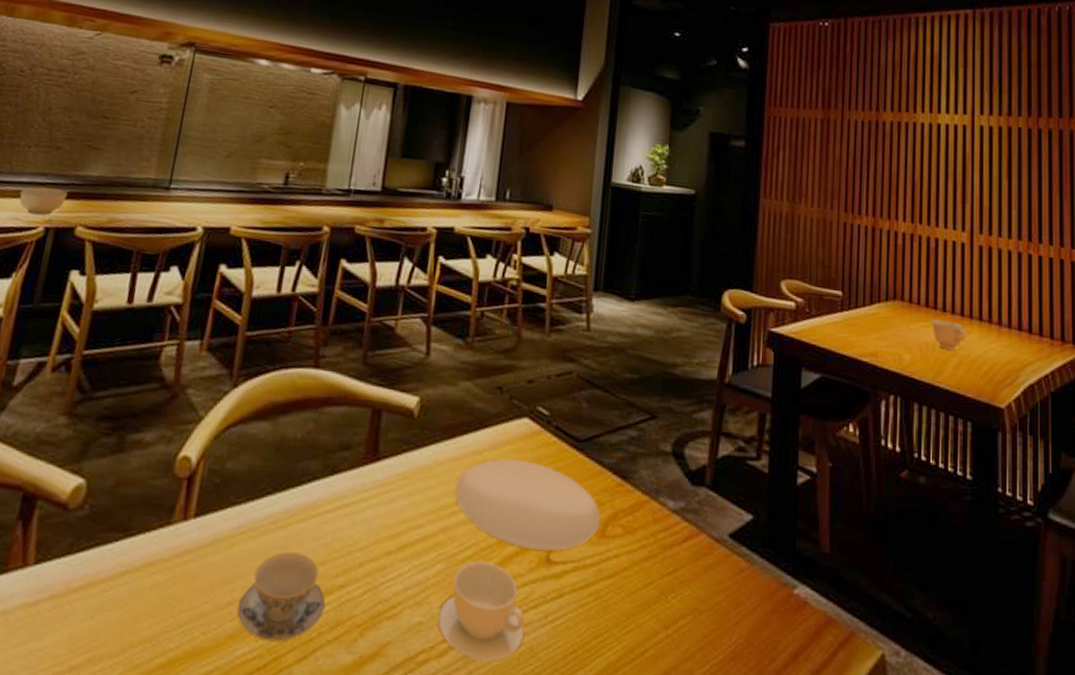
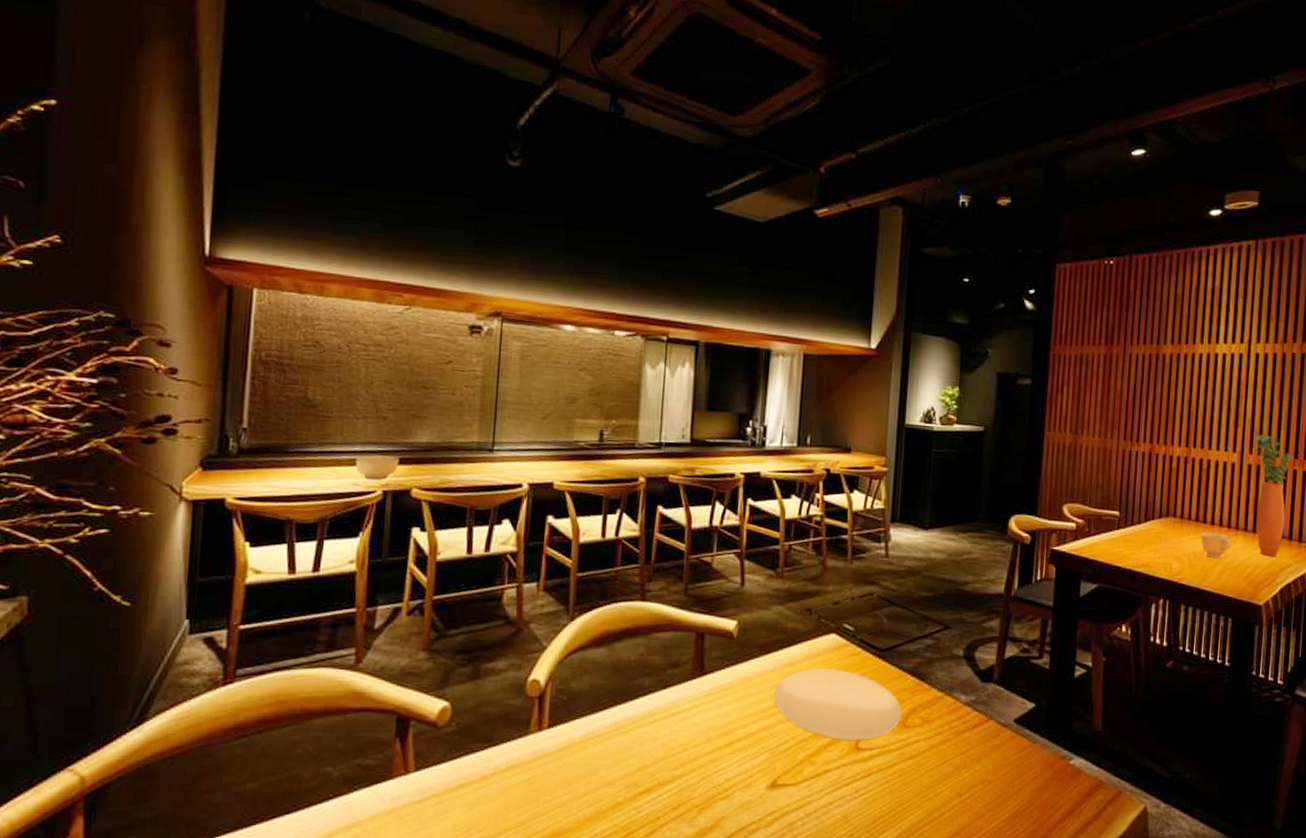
teacup: present [237,552,326,642] -> none [593,752,667,822]
teacup: present [437,560,525,662] -> none [764,751,839,828]
vase: none [984,207,1026,352] -> present [1255,429,1292,557]

